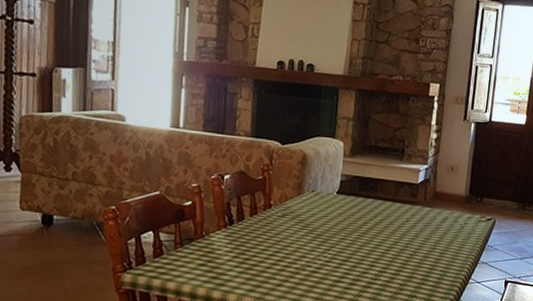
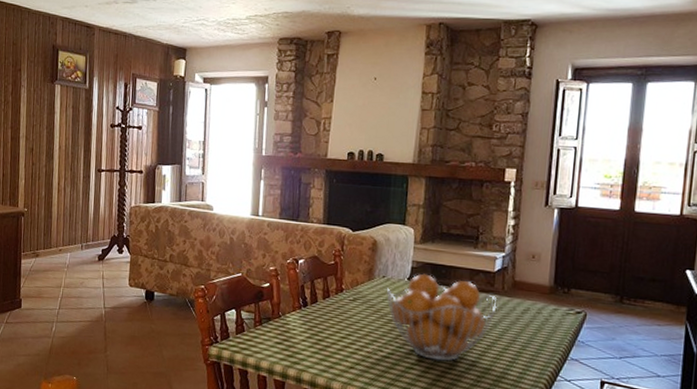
fruit basket: none [315,187,420,272] -> present [386,273,497,362]

